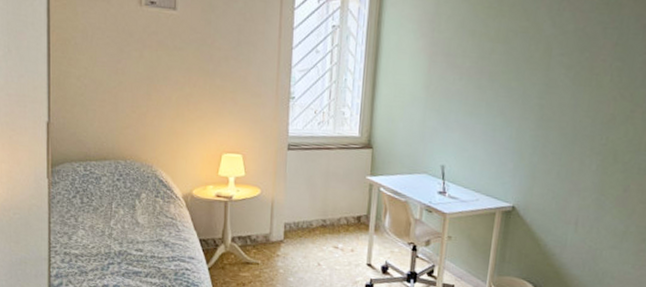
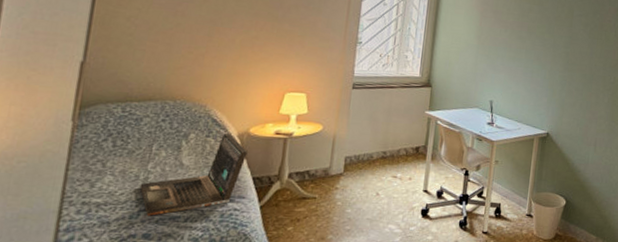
laptop: none [106,194,193,270] -> present [140,134,248,216]

